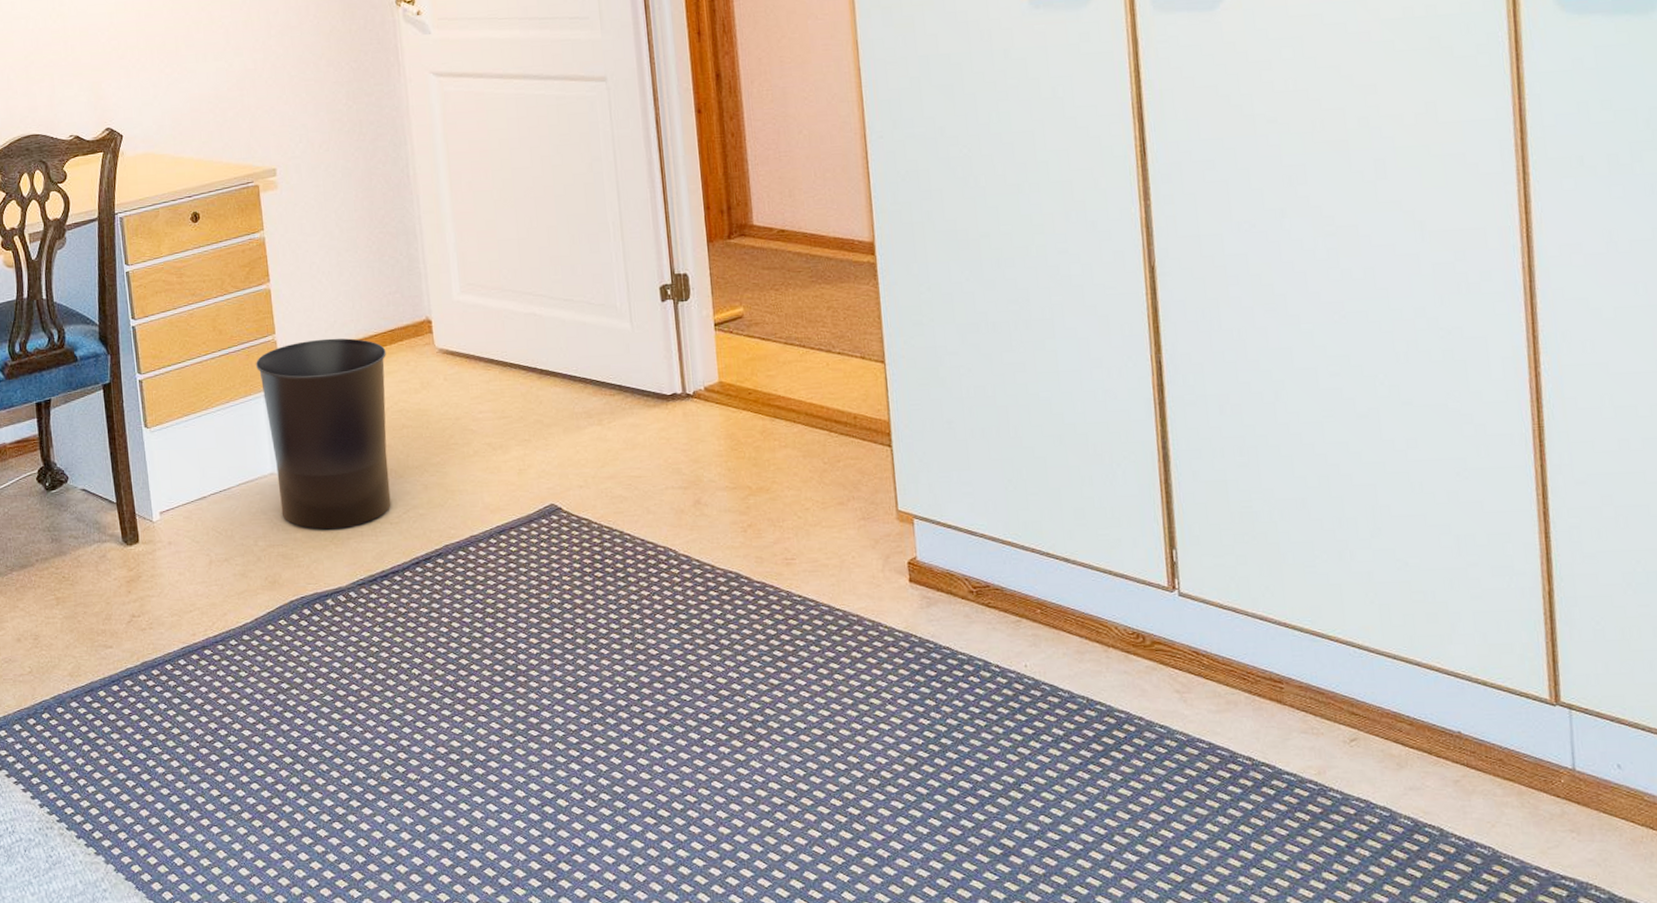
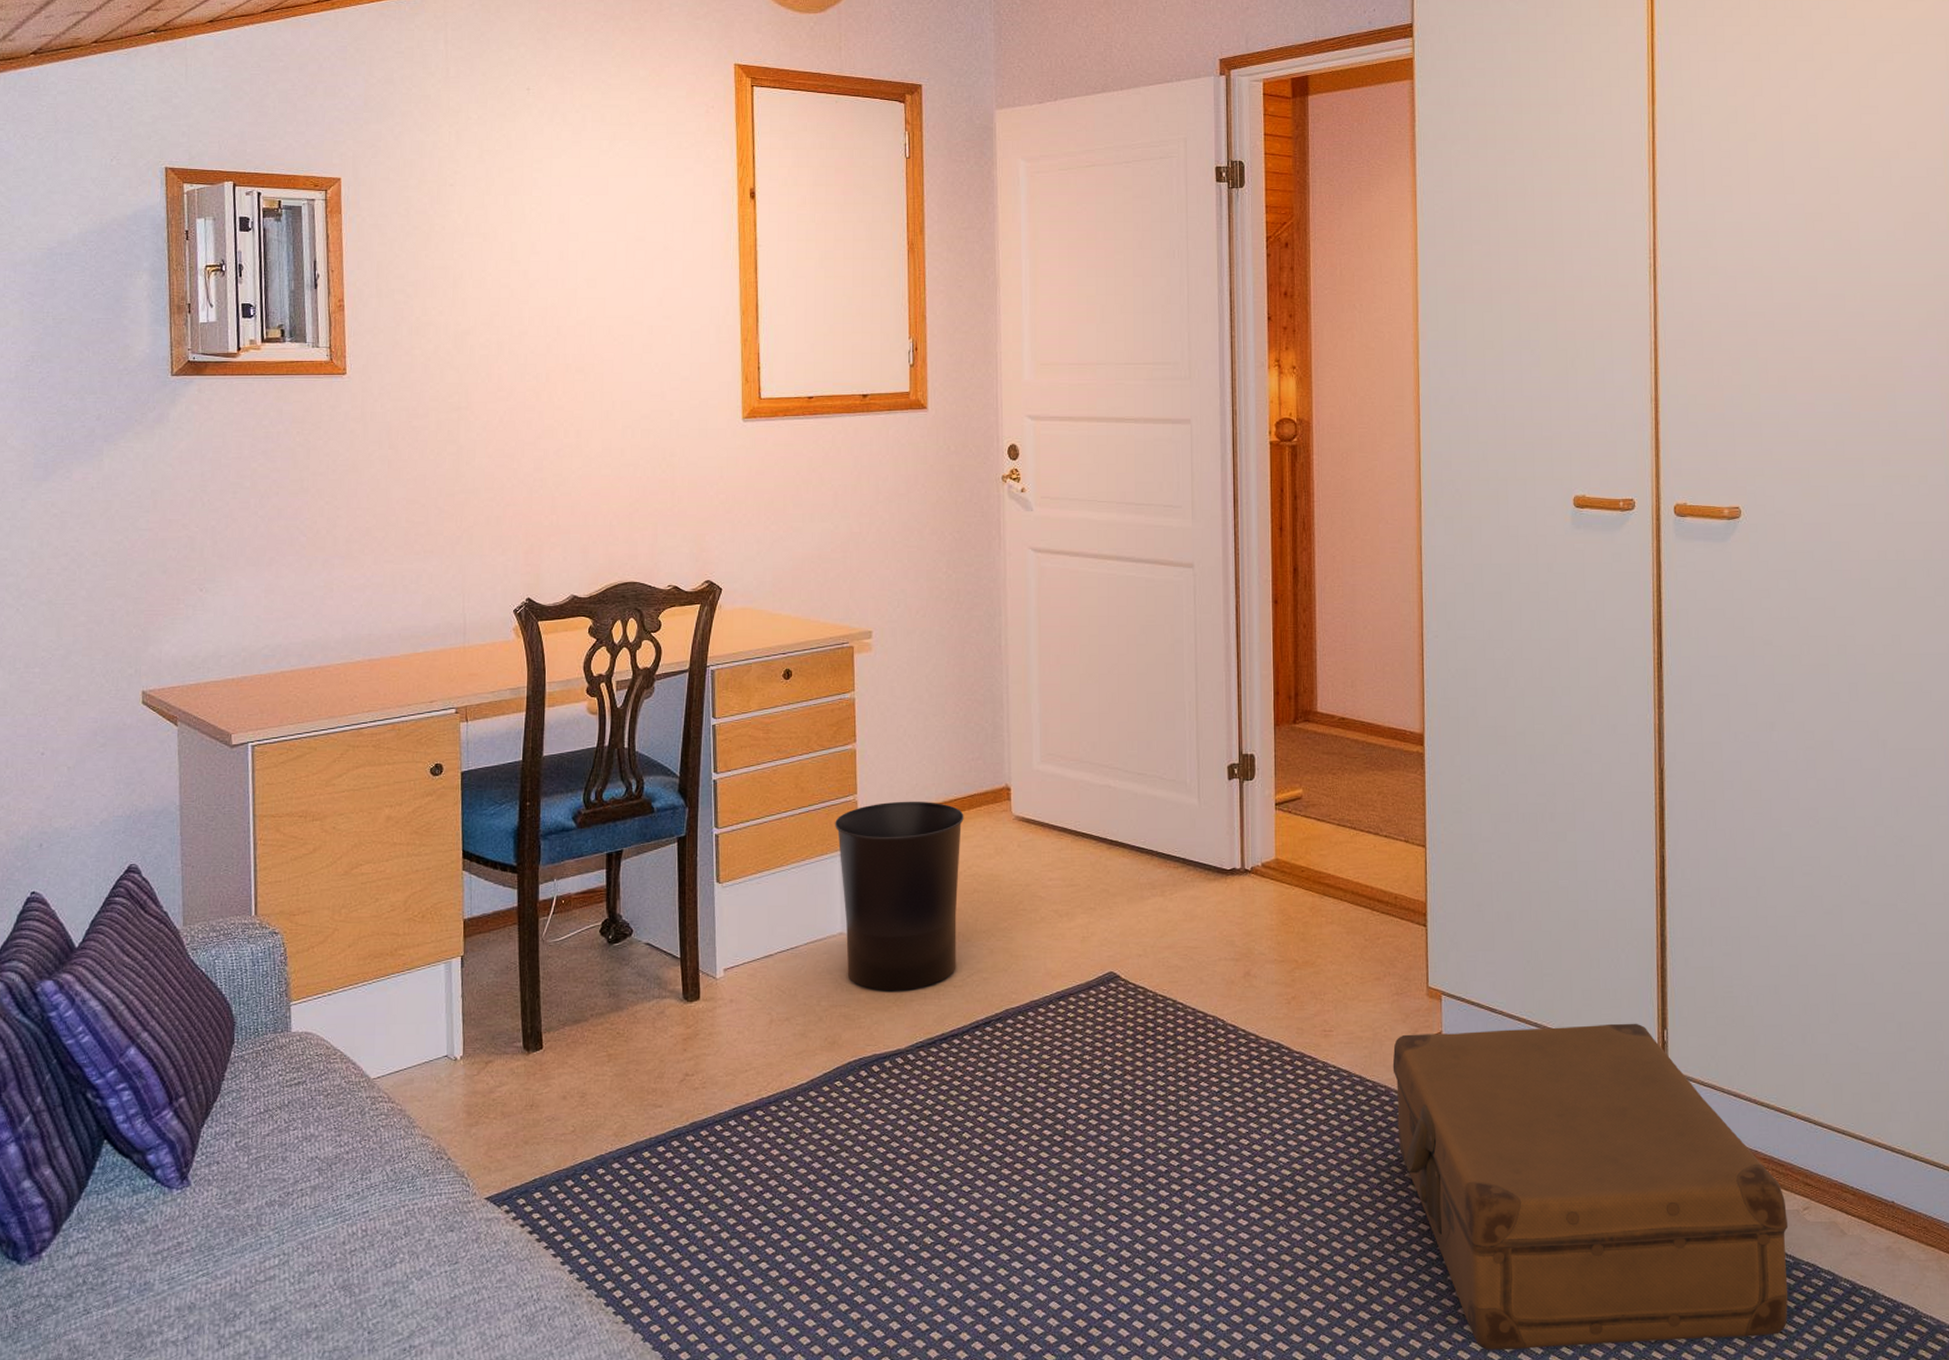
suitcase: none [863,543,1338,889] -> present [1392,1023,1789,1350]

